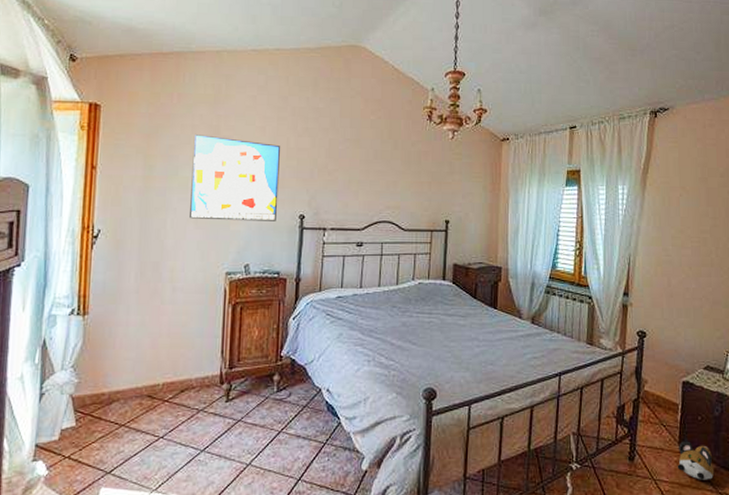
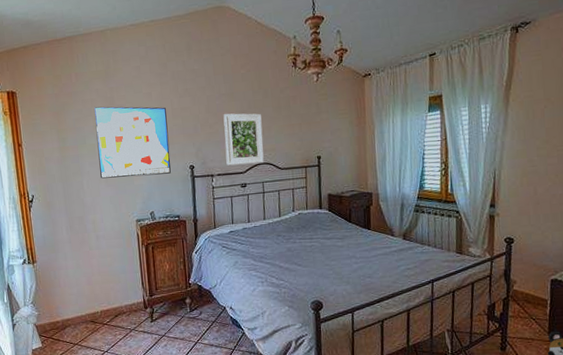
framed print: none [343,161,389,222] -> present [223,113,264,166]

